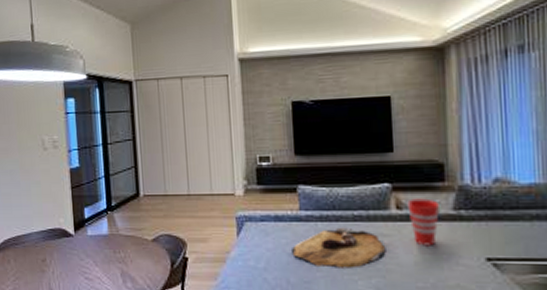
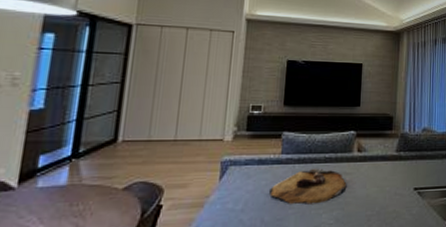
cup: present [407,198,439,246] -> none [366,143,387,181]

